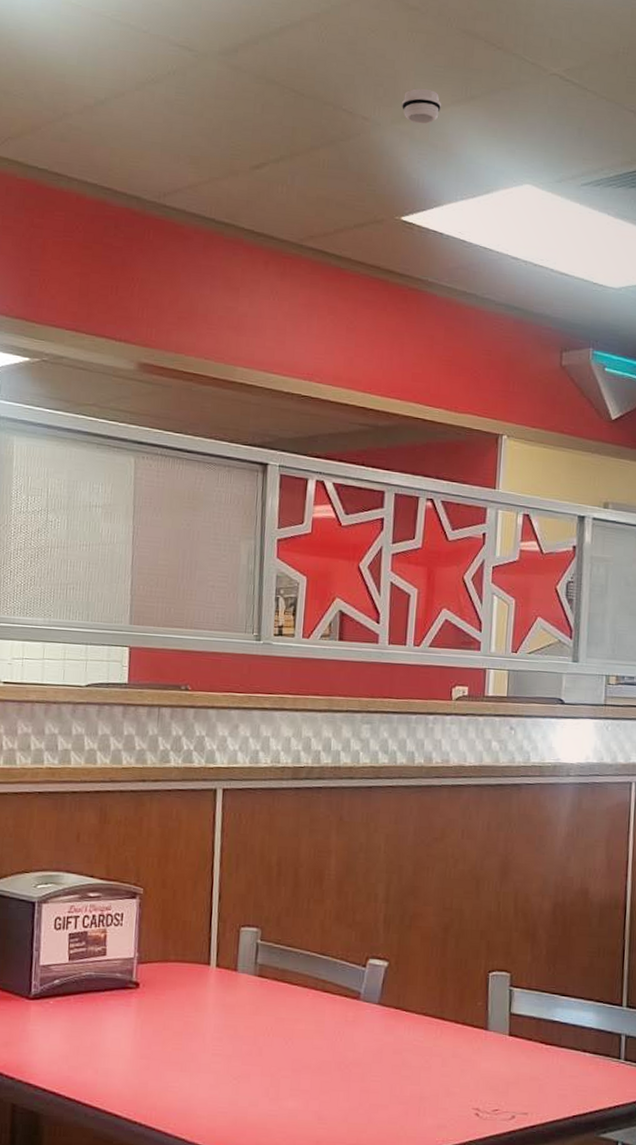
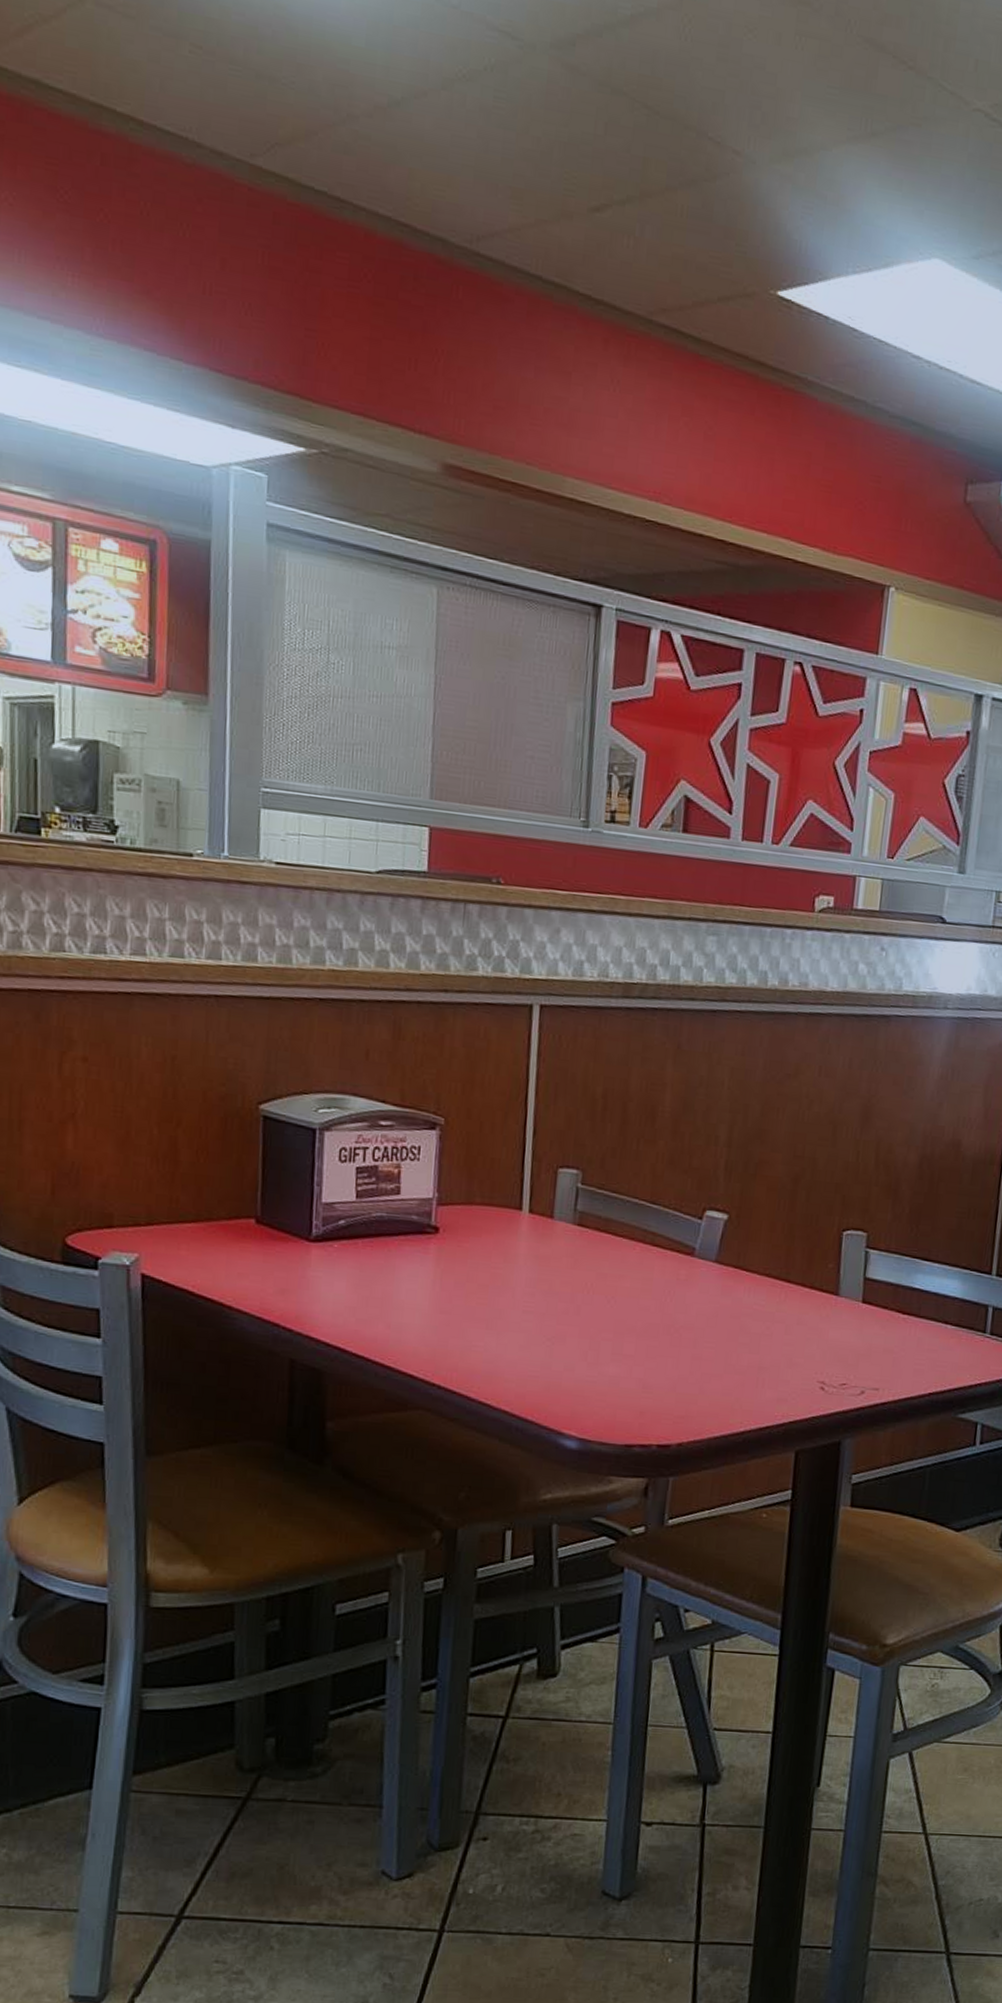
smoke detector: present [402,88,441,124] -> none [783,115,834,167]

